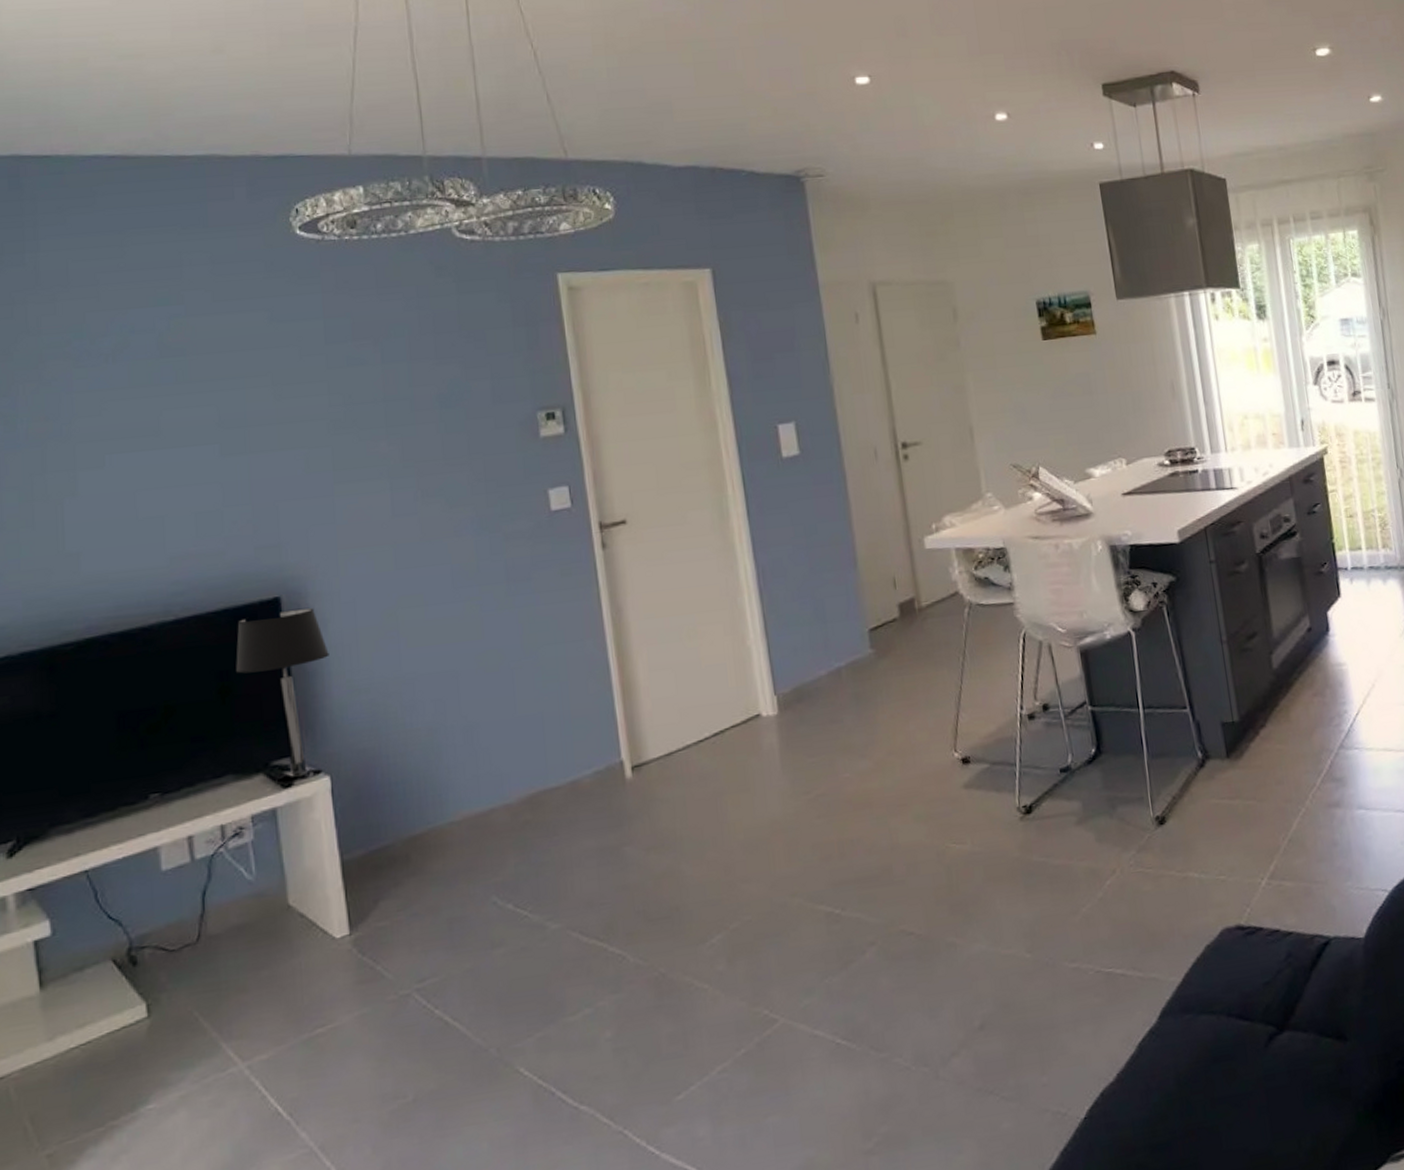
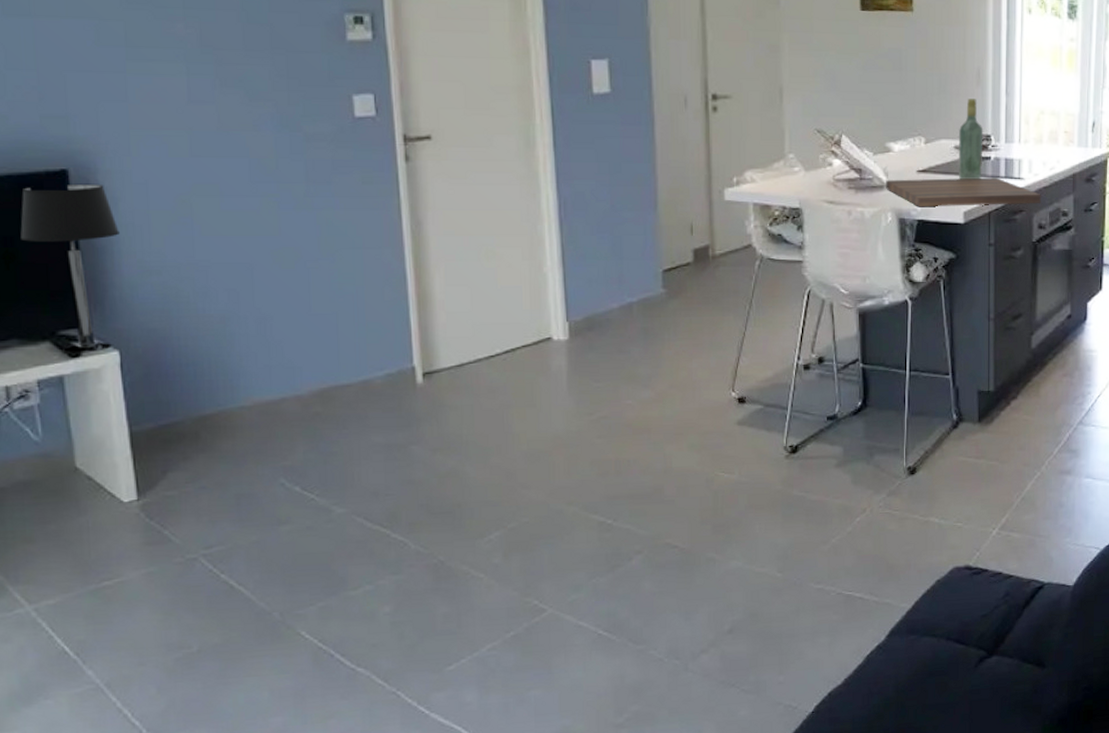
cutting board: none [1091,490,1259,532] -> present [886,177,1041,207]
wine bottle: none [1160,412,1191,497] -> present [958,99,984,180]

